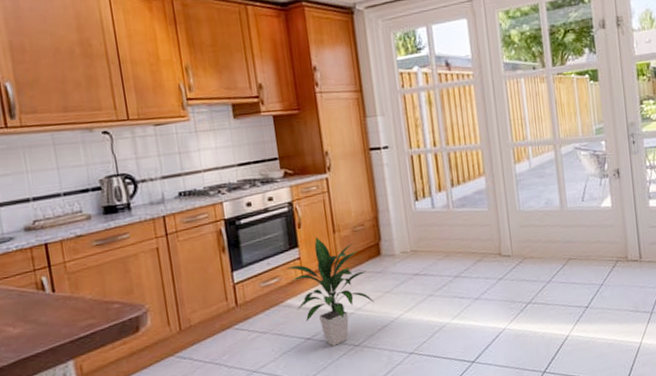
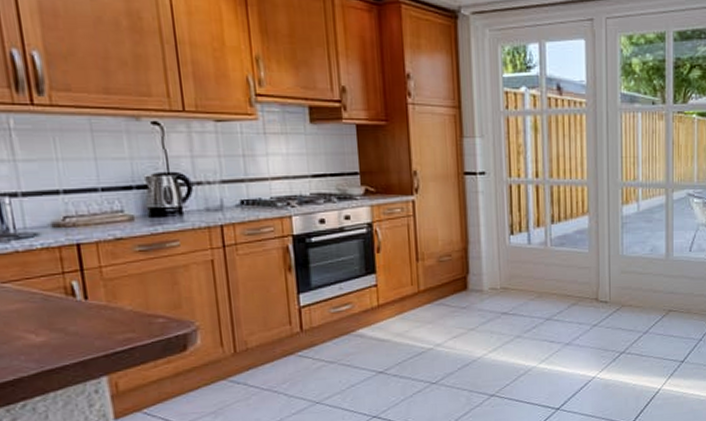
indoor plant: present [287,237,374,346] -> none [361,264,456,382]

